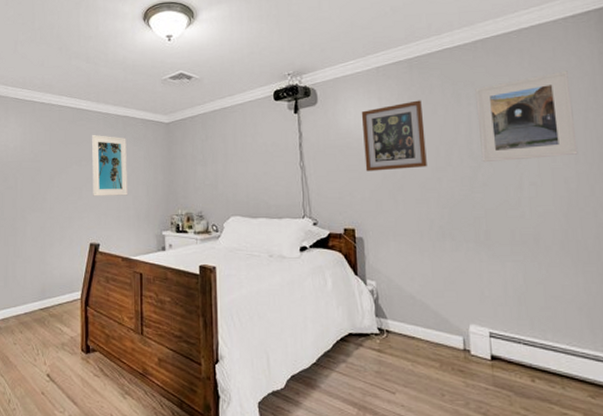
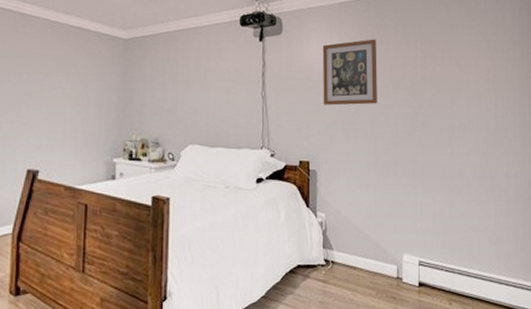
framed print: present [91,134,129,197] -> none [34,44,78,117]
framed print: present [475,71,578,163] -> none [422,24,498,103]

